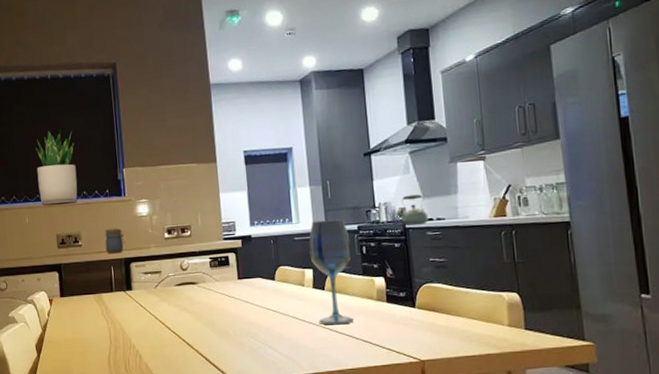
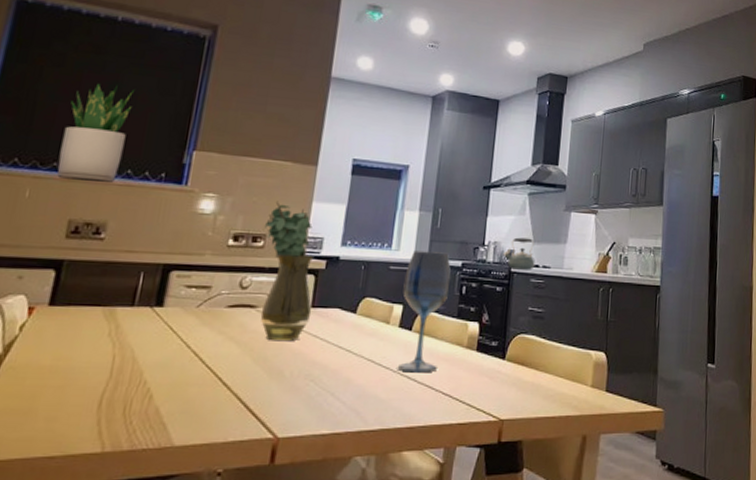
jar: present [105,228,125,253] -> none [138,222,171,256]
vase: none [188,197,240,308] -> present [260,200,315,341]

